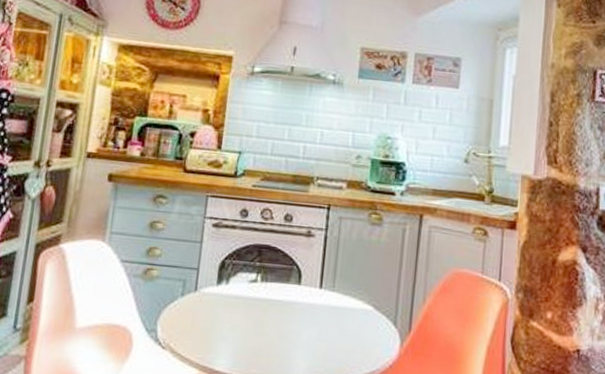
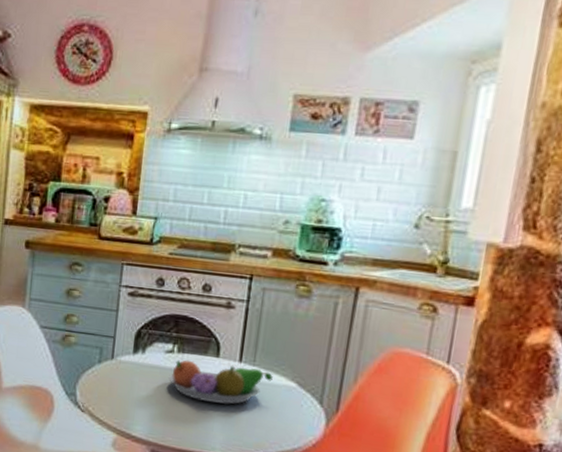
fruit bowl: none [252,288,351,331] -> present [168,360,273,404]

